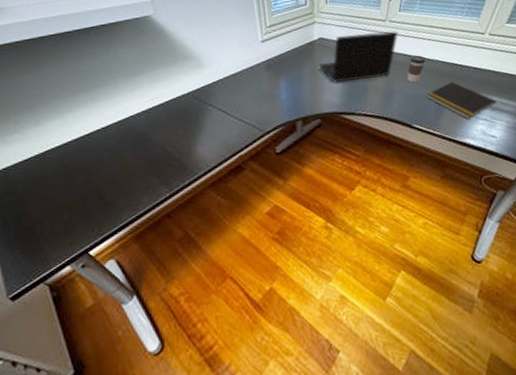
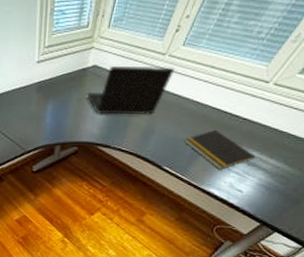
coffee cup: present [406,55,426,83] -> none [170,96,196,125]

